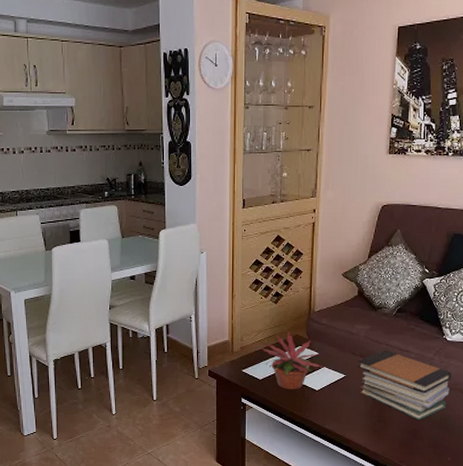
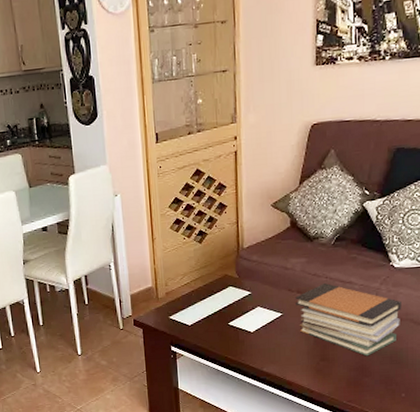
potted plant: present [260,330,323,390] -> none [187,270,257,334]

